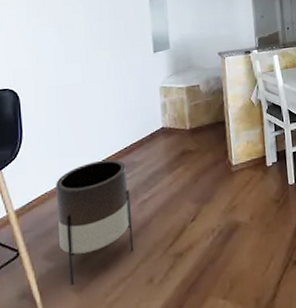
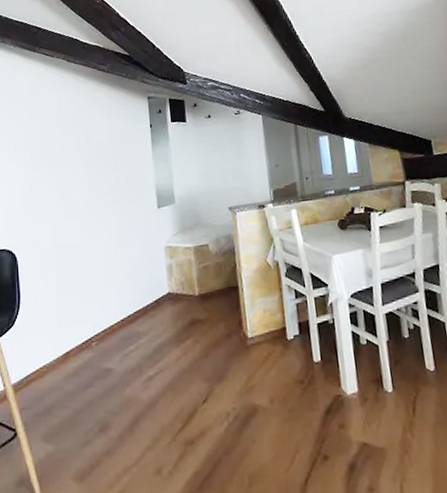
planter: present [56,159,134,285] -> none [55,329,140,472]

